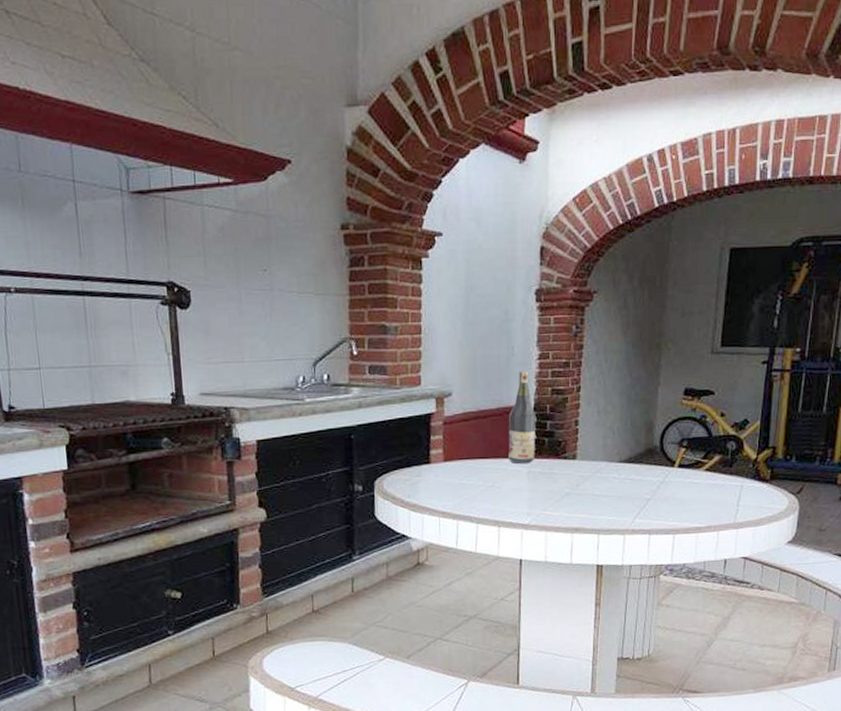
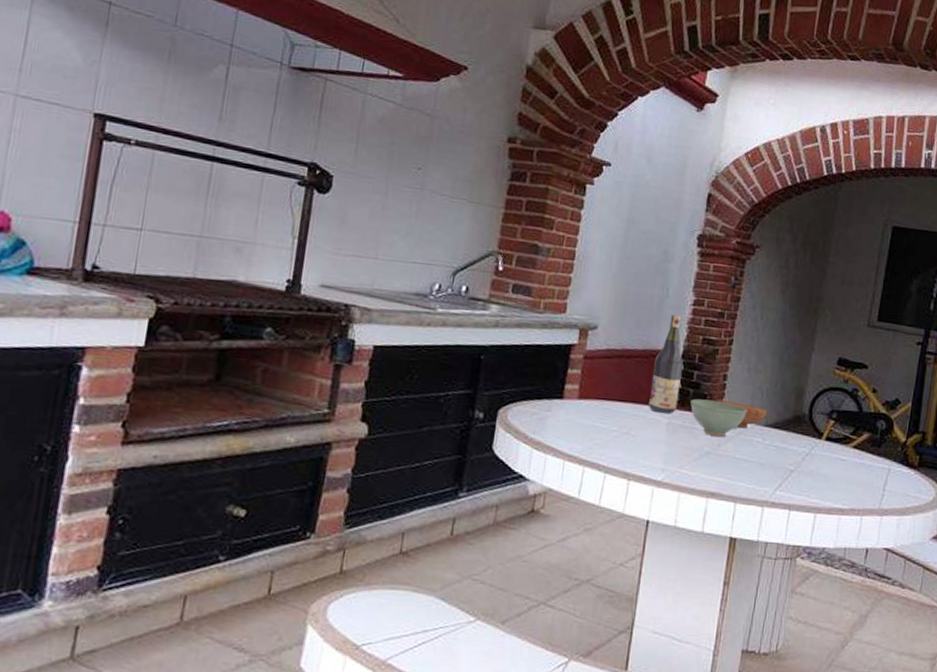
bowl: none [546,445,602,478] -> present [689,398,748,437]
bowl: none [572,444,619,467] -> present [718,399,767,429]

